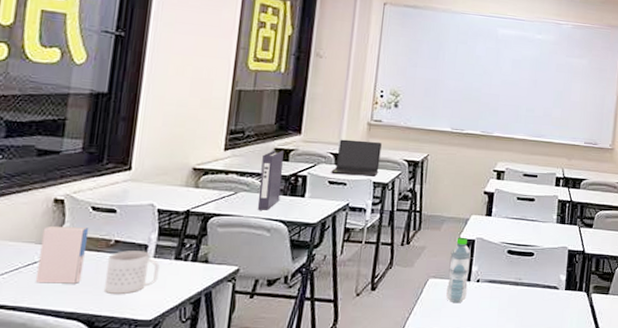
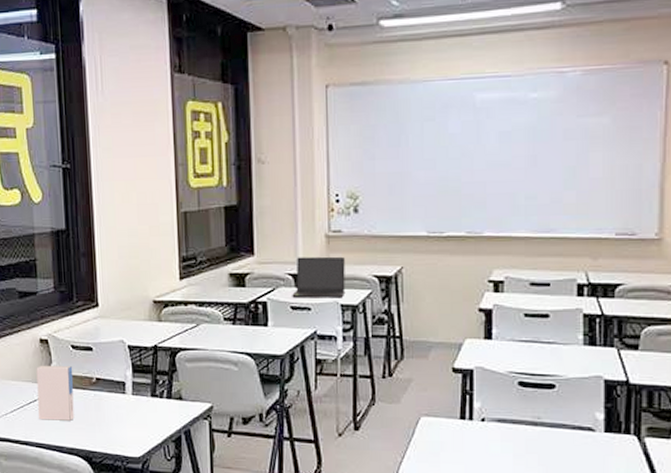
mug: present [103,251,160,294] -> none [93,388,139,431]
binder: present [257,150,284,210] -> none [218,275,242,342]
water bottle: present [446,237,471,302] -> none [444,366,470,446]

